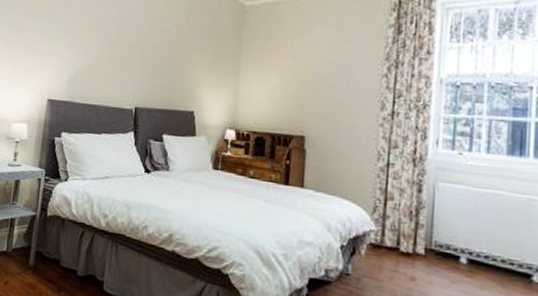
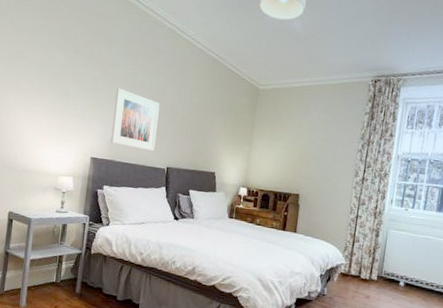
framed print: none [70,16,126,89] -> present [111,87,160,152]

